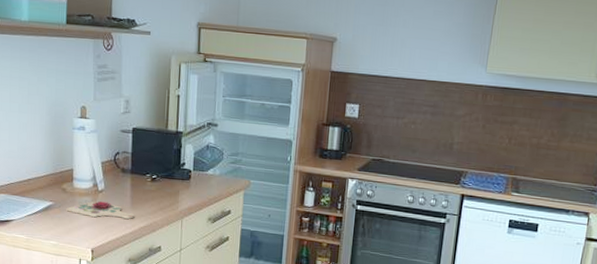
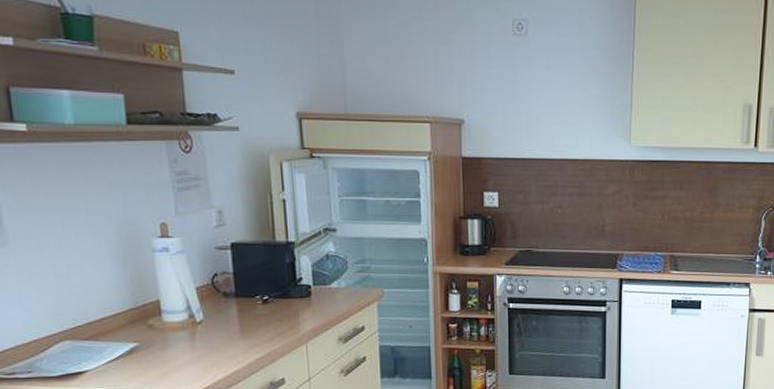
cutting board: present [66,198,135,219] -> none [157,332,247,354]

